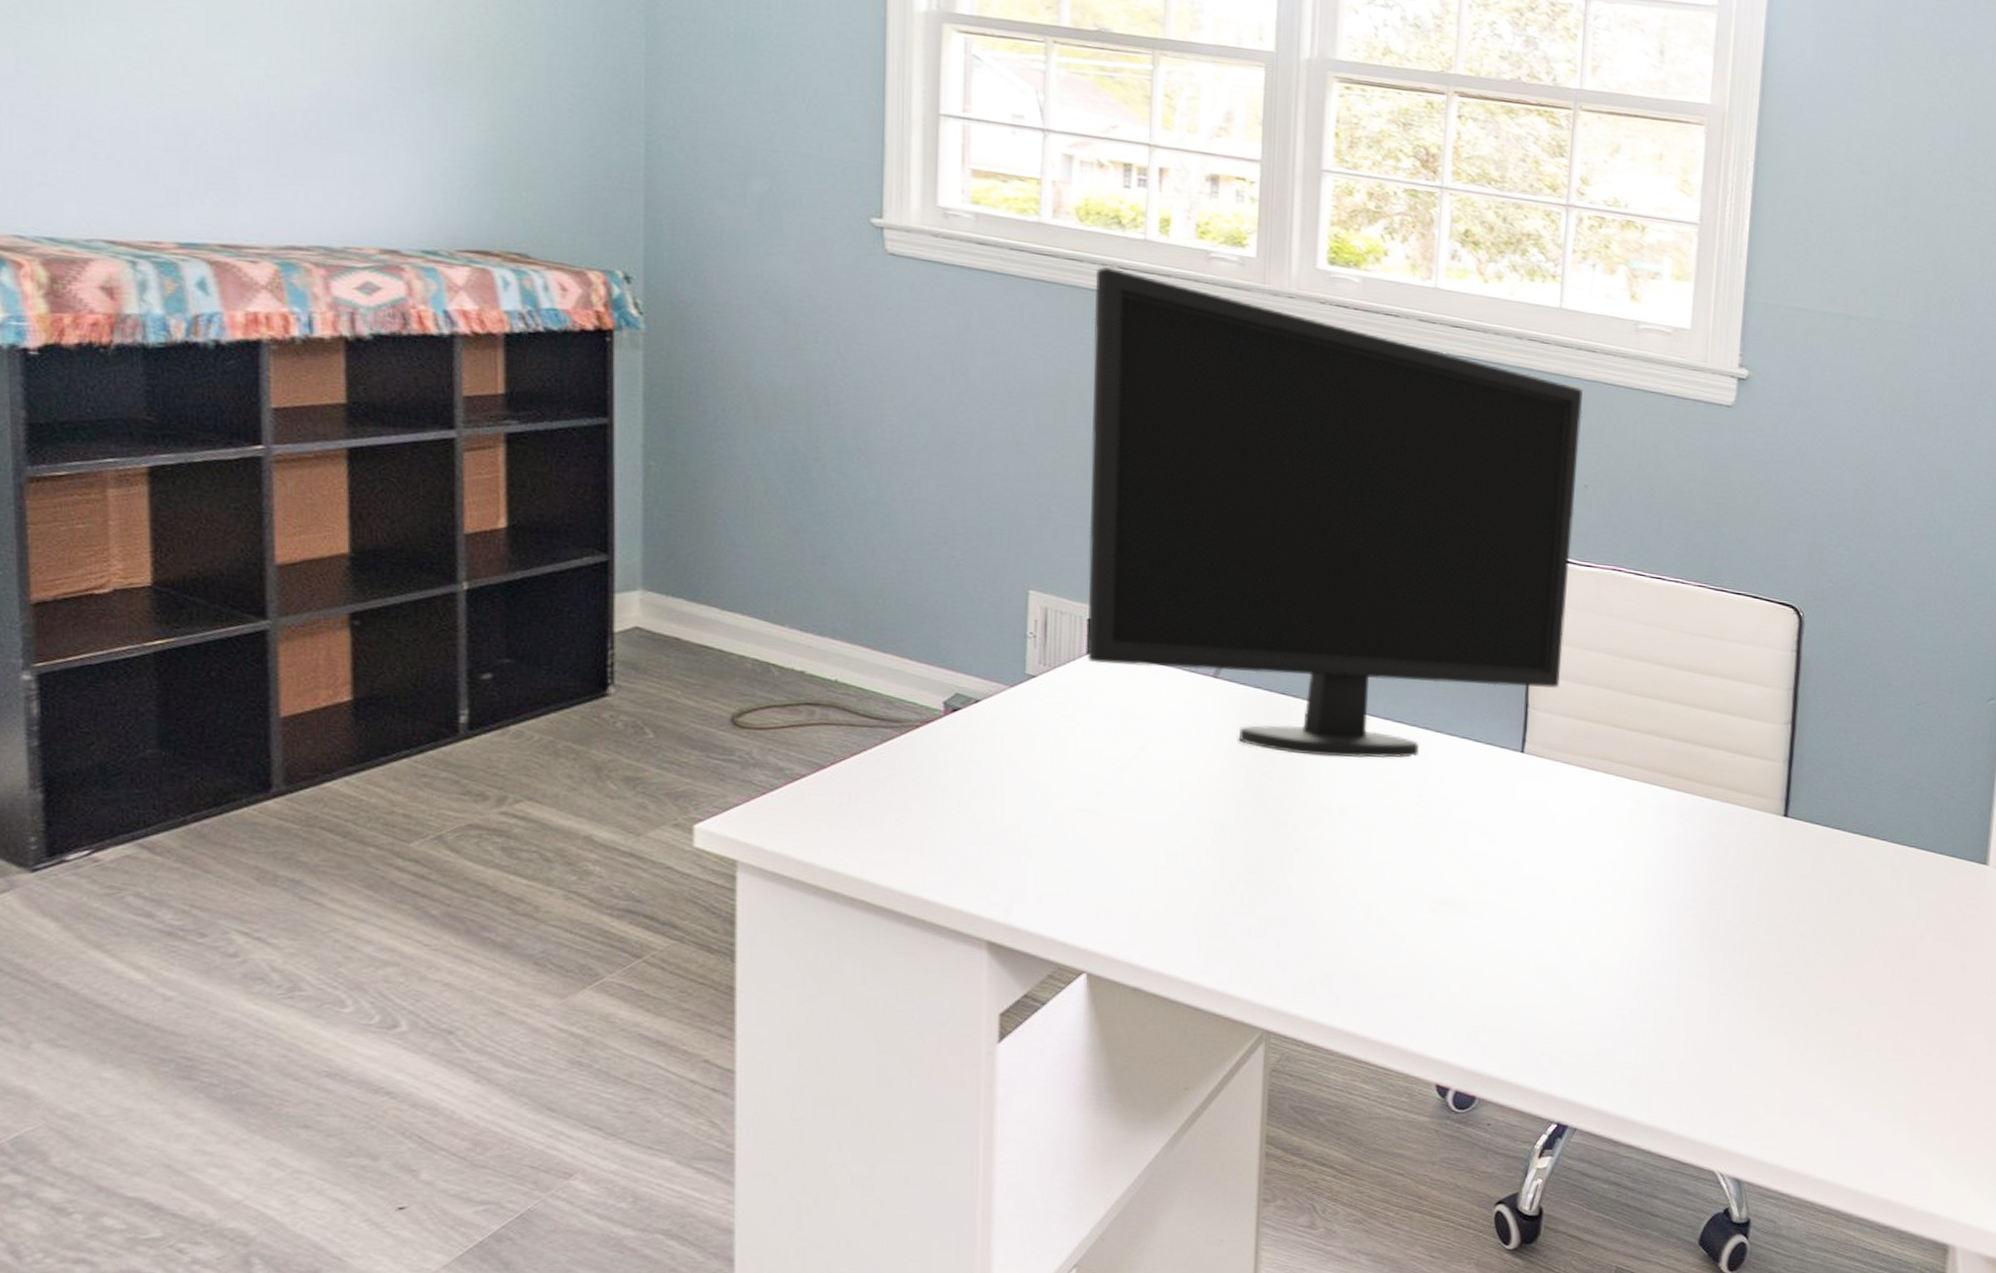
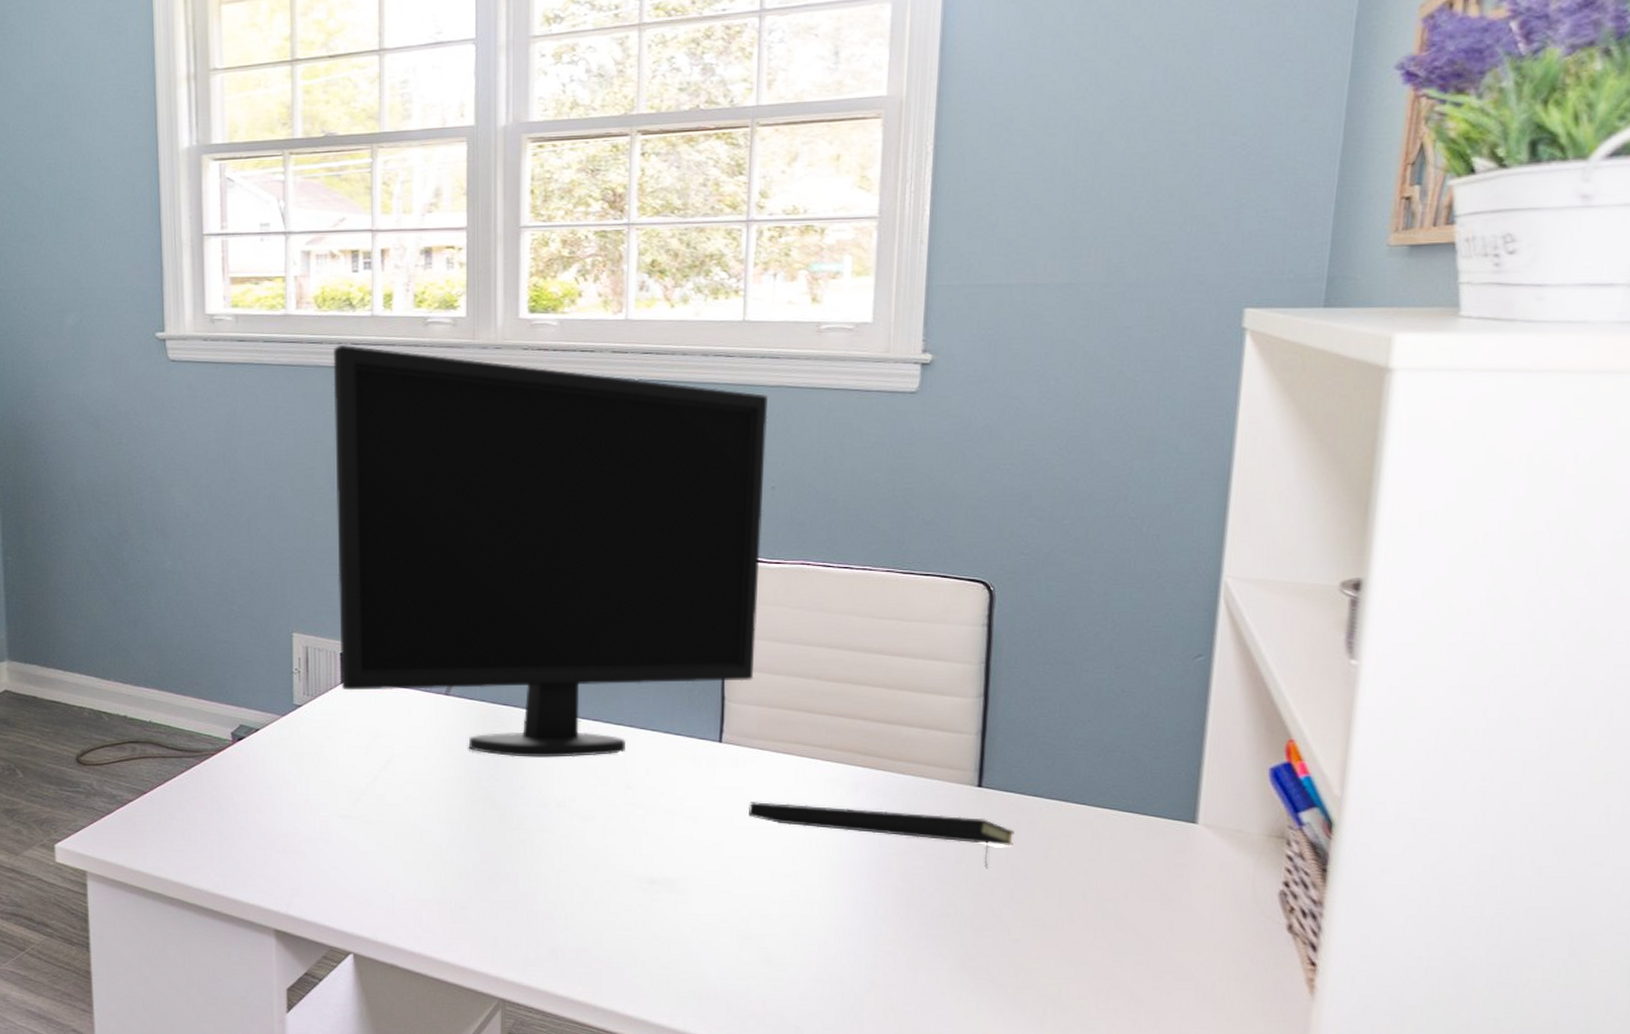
notepad: none [1550,819,1818,902] -> present [749,802,1014,869]

